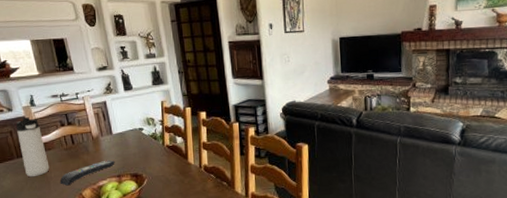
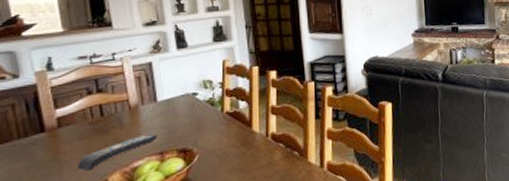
thermos bottle: present [16,117,50,177] -> none [22,85,65,163]

